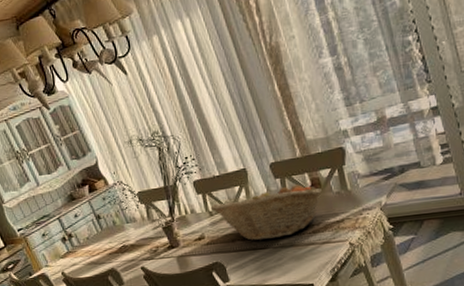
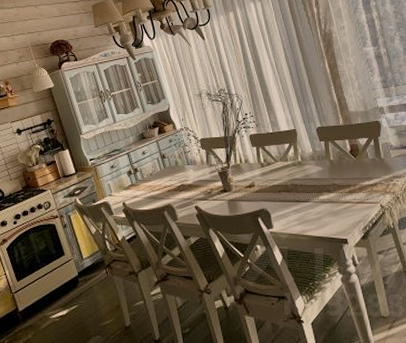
fruit basket: present [210,184,322,241] -> none [262,146,359,194]

